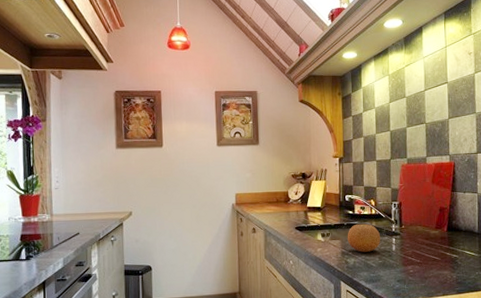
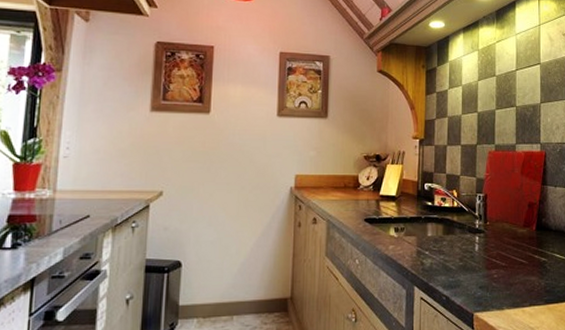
fruit: present [347,223,381,253] -> none [424,218,463,252]

